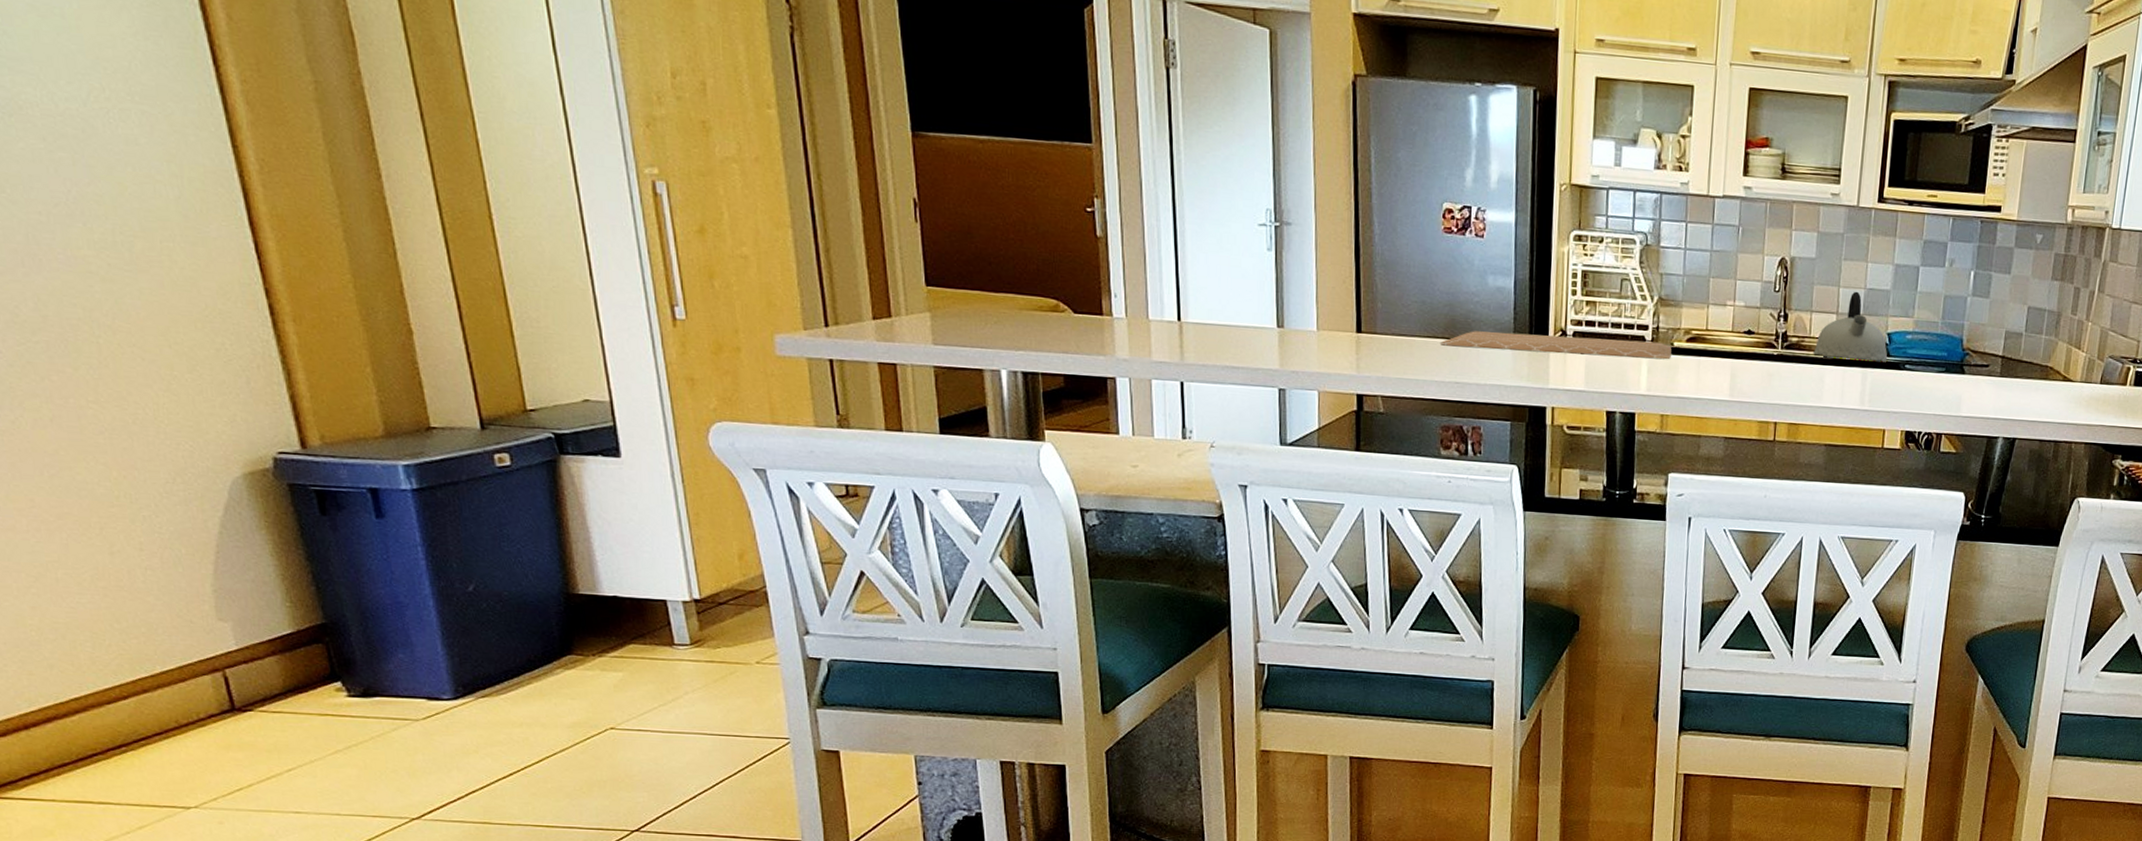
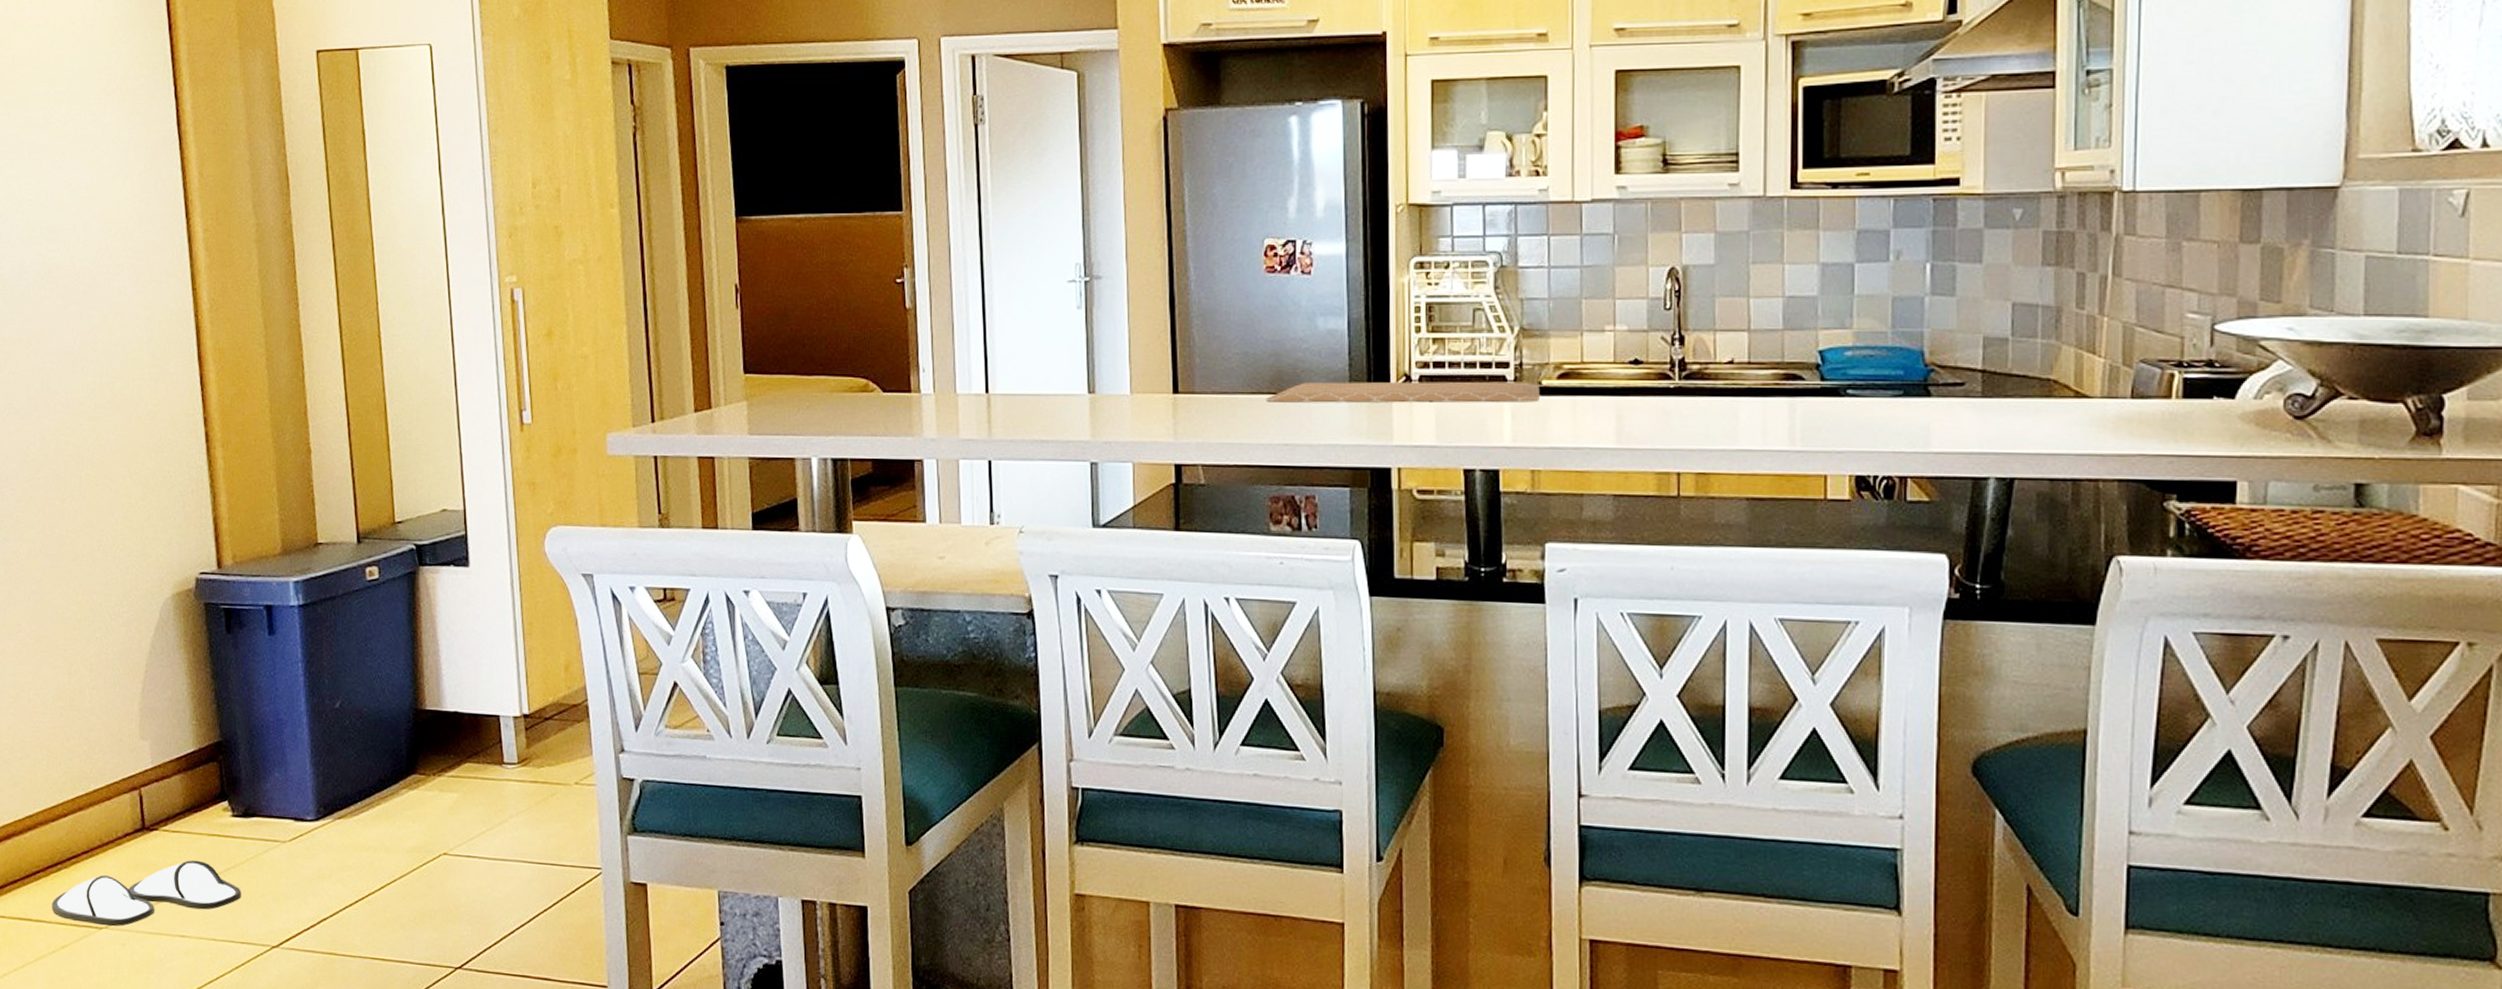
slippers: none [118,739,369,806] -> present [51,859,242,927]
kettle: present [1813,291,1888,362] -> none [1721,301,1822,388]

